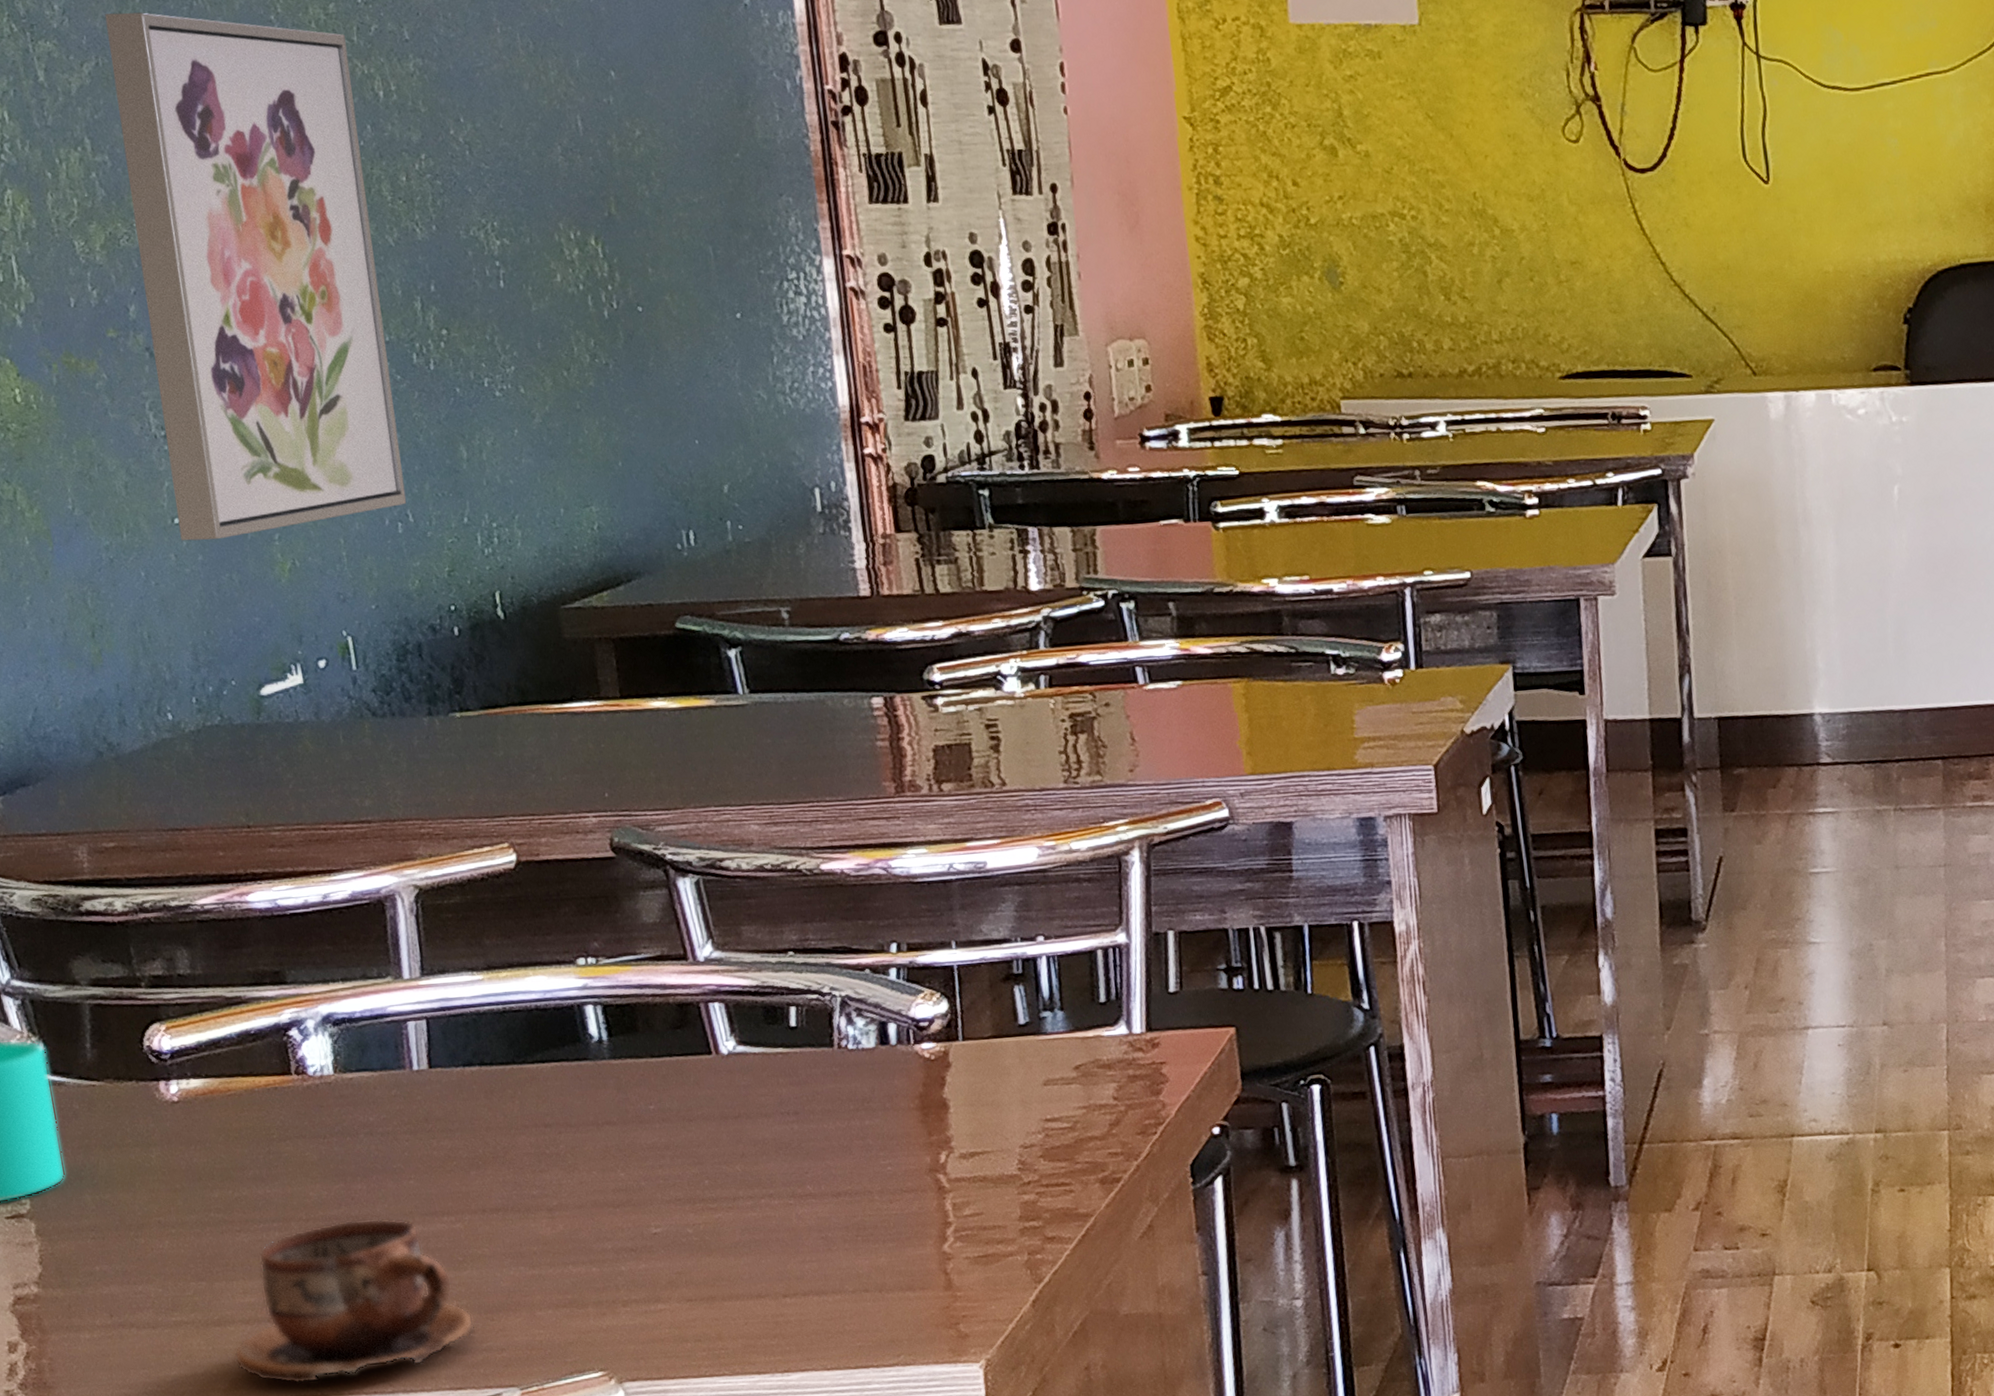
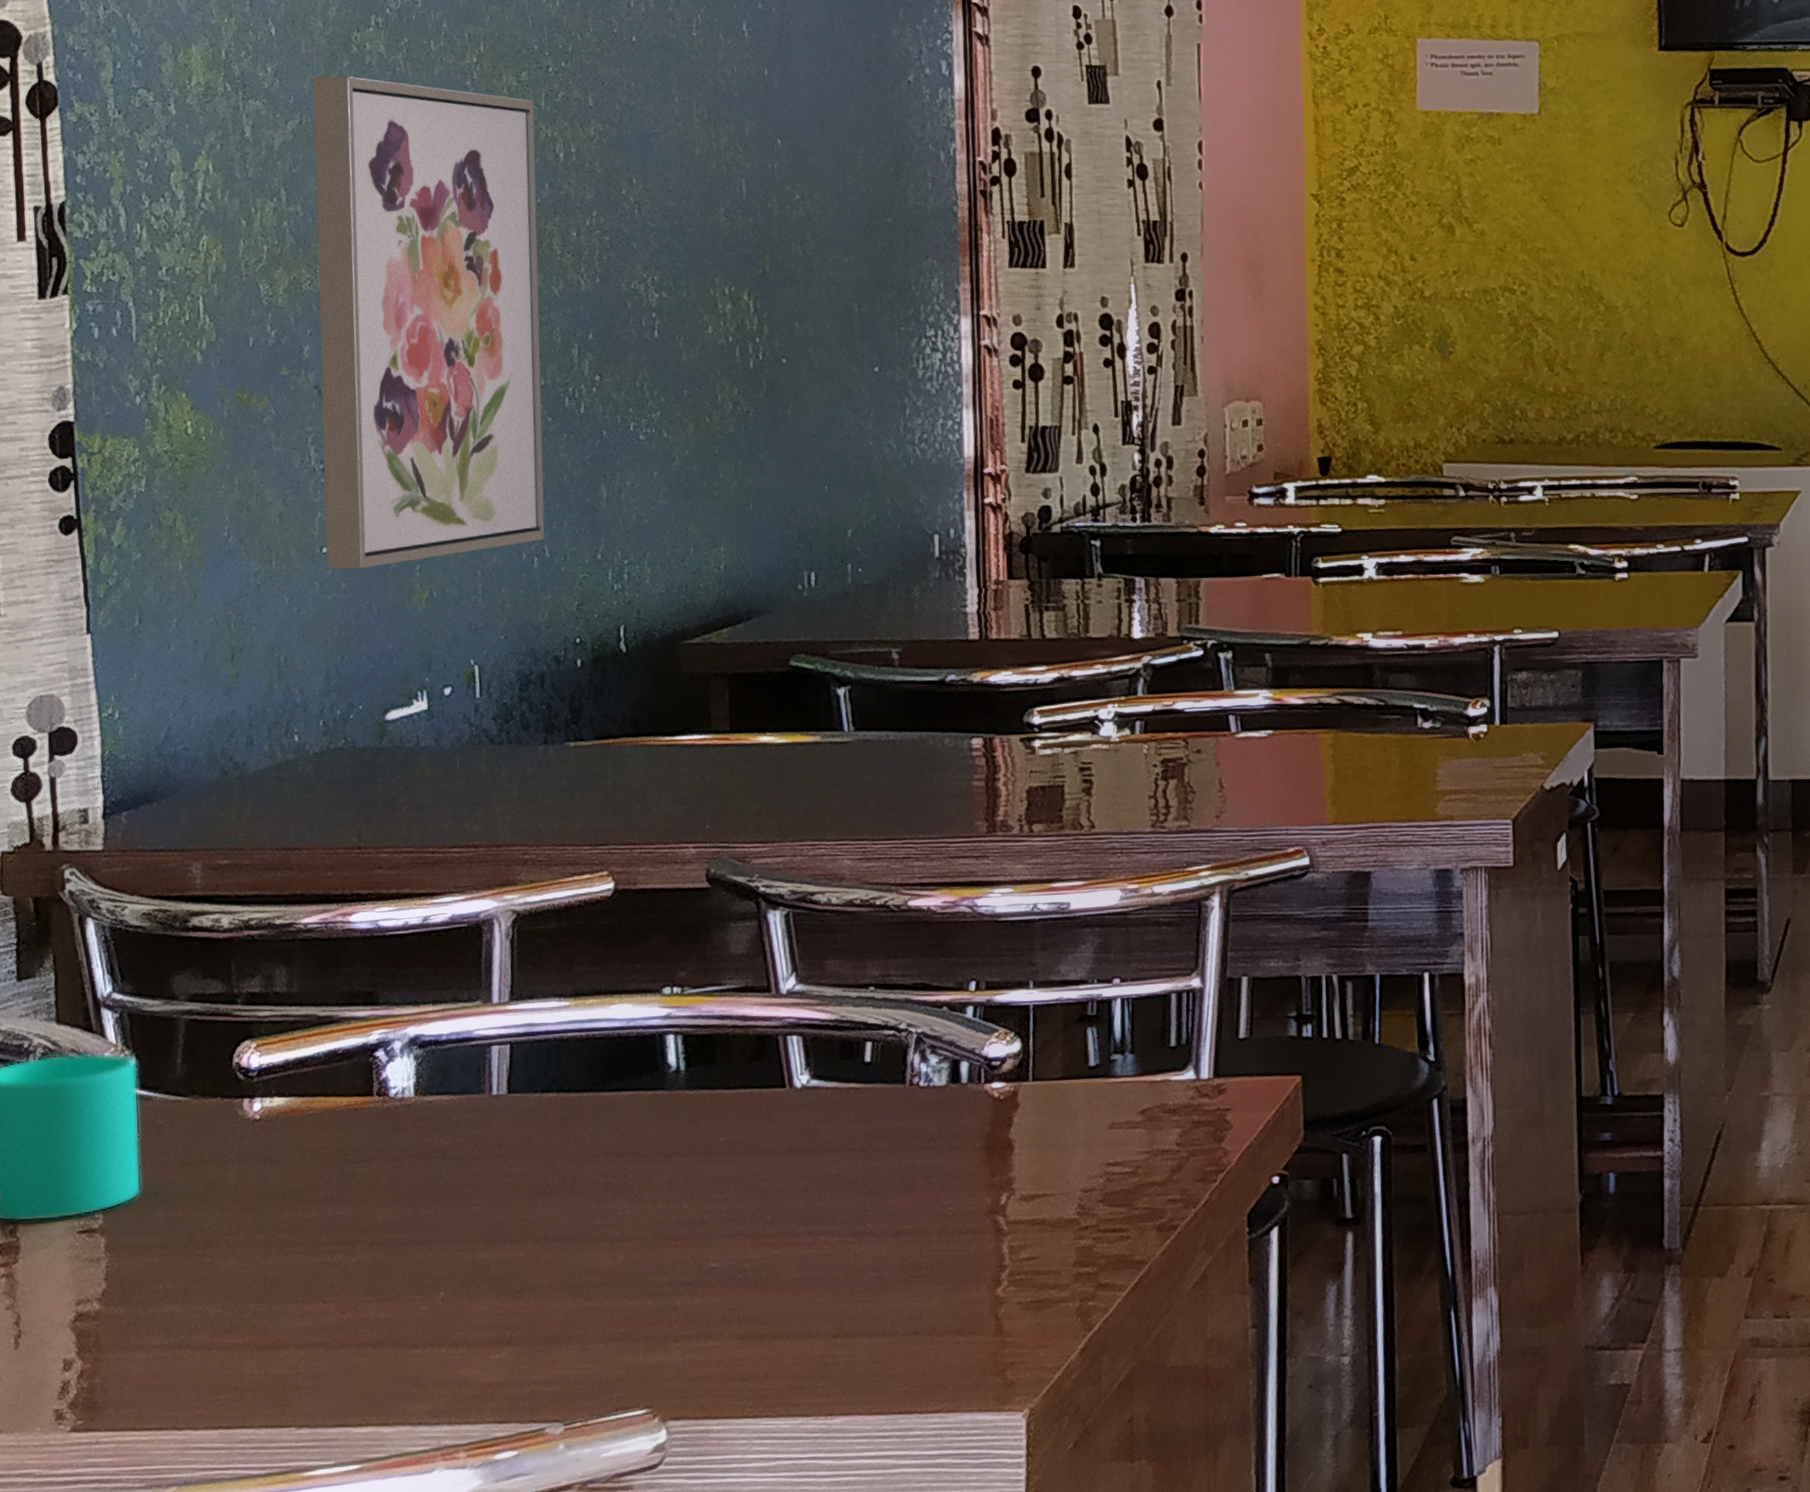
cup: present [234,1218,476,1384] -> none [285,1244,526,1412]

